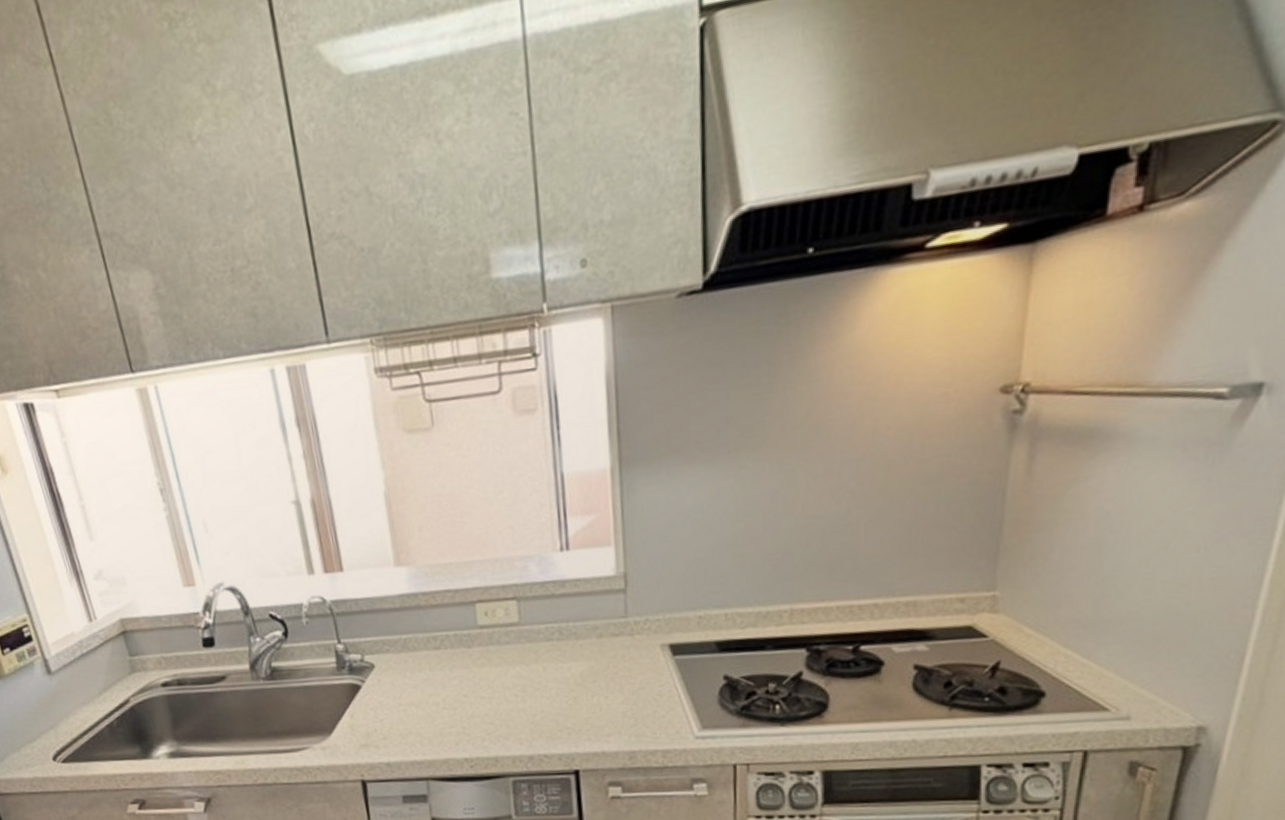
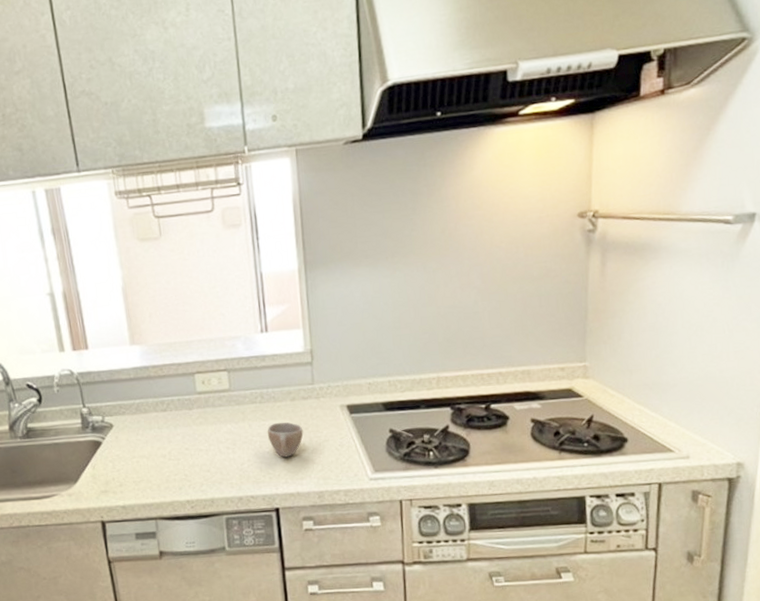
cup: none [566,664,612,709] -> present [267,422,304,458]

